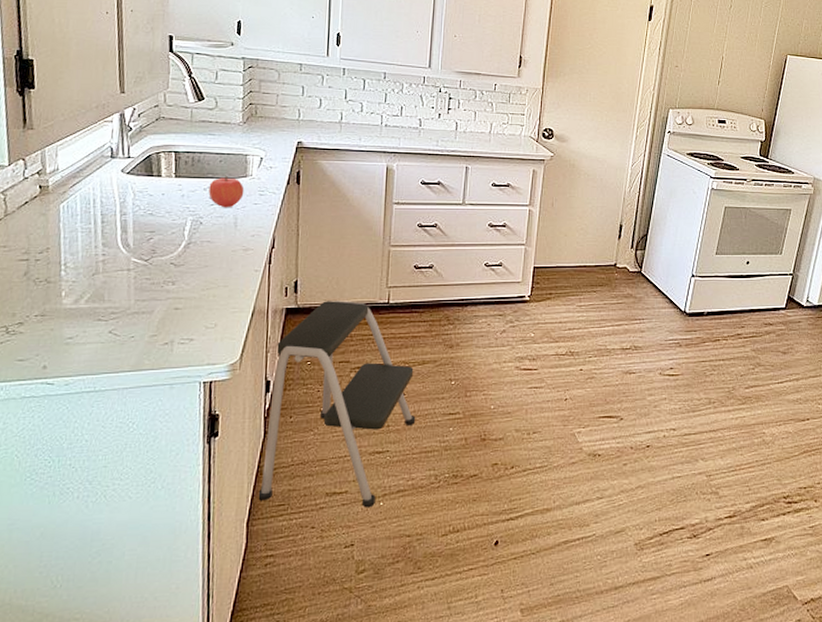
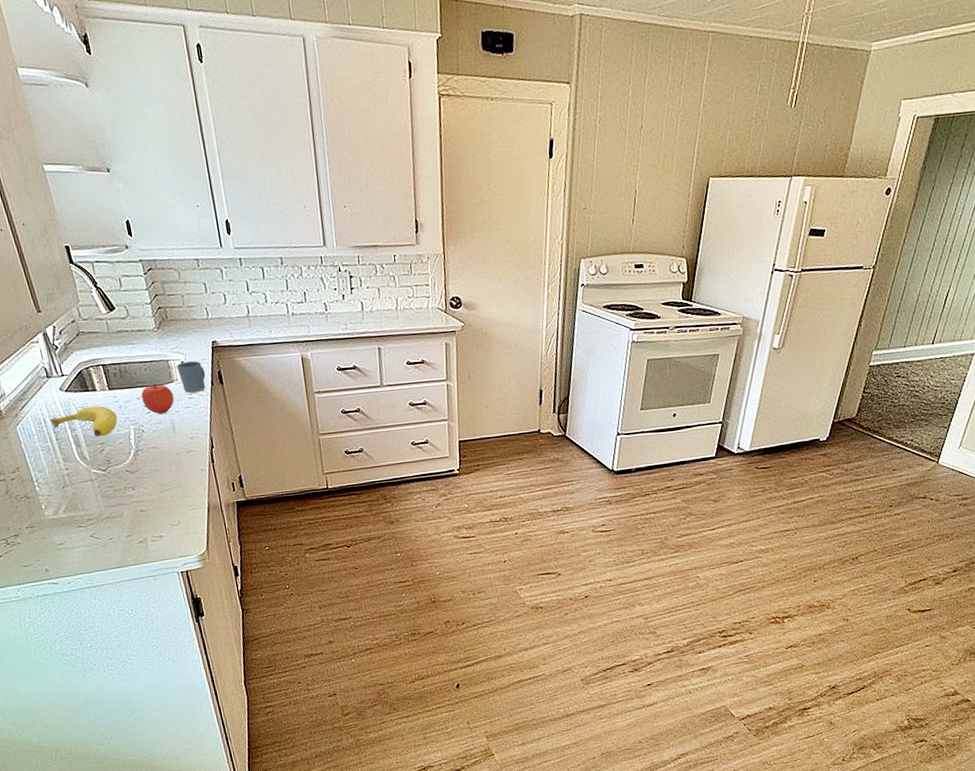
fruit: none [100,192,177,225] -> present [50,406,118,437]
mug: none [254,159,284,189] -> present [176,361,206,393]
step stool: present [258,301,416,508] -> none [235,490,371,665]

